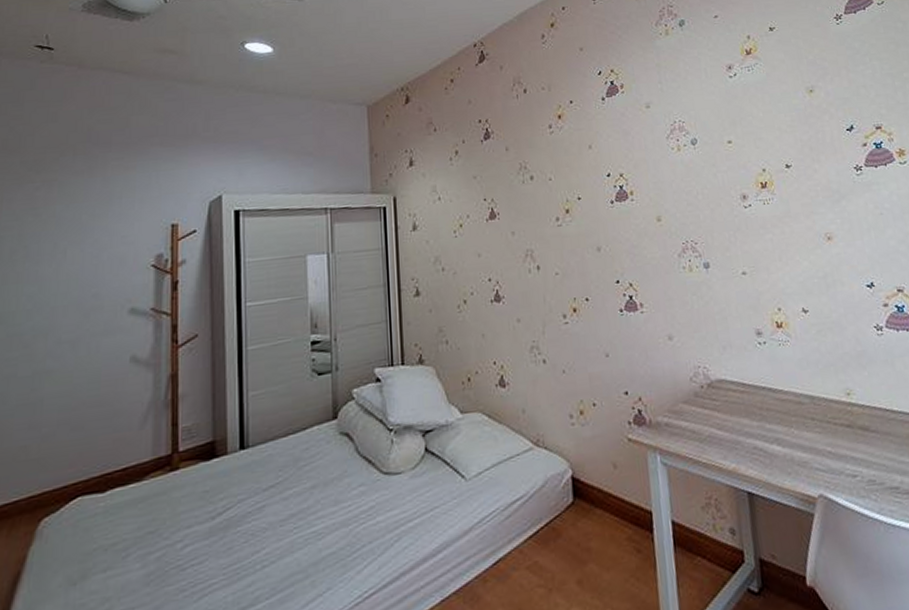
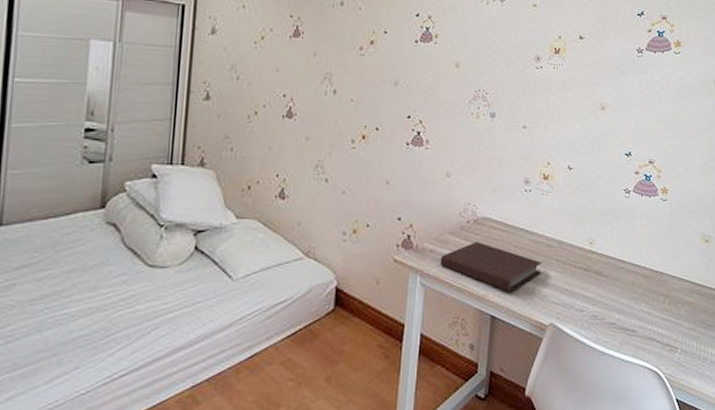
notebook: none [678,408,797,462] -> present [440,242,542,292]

